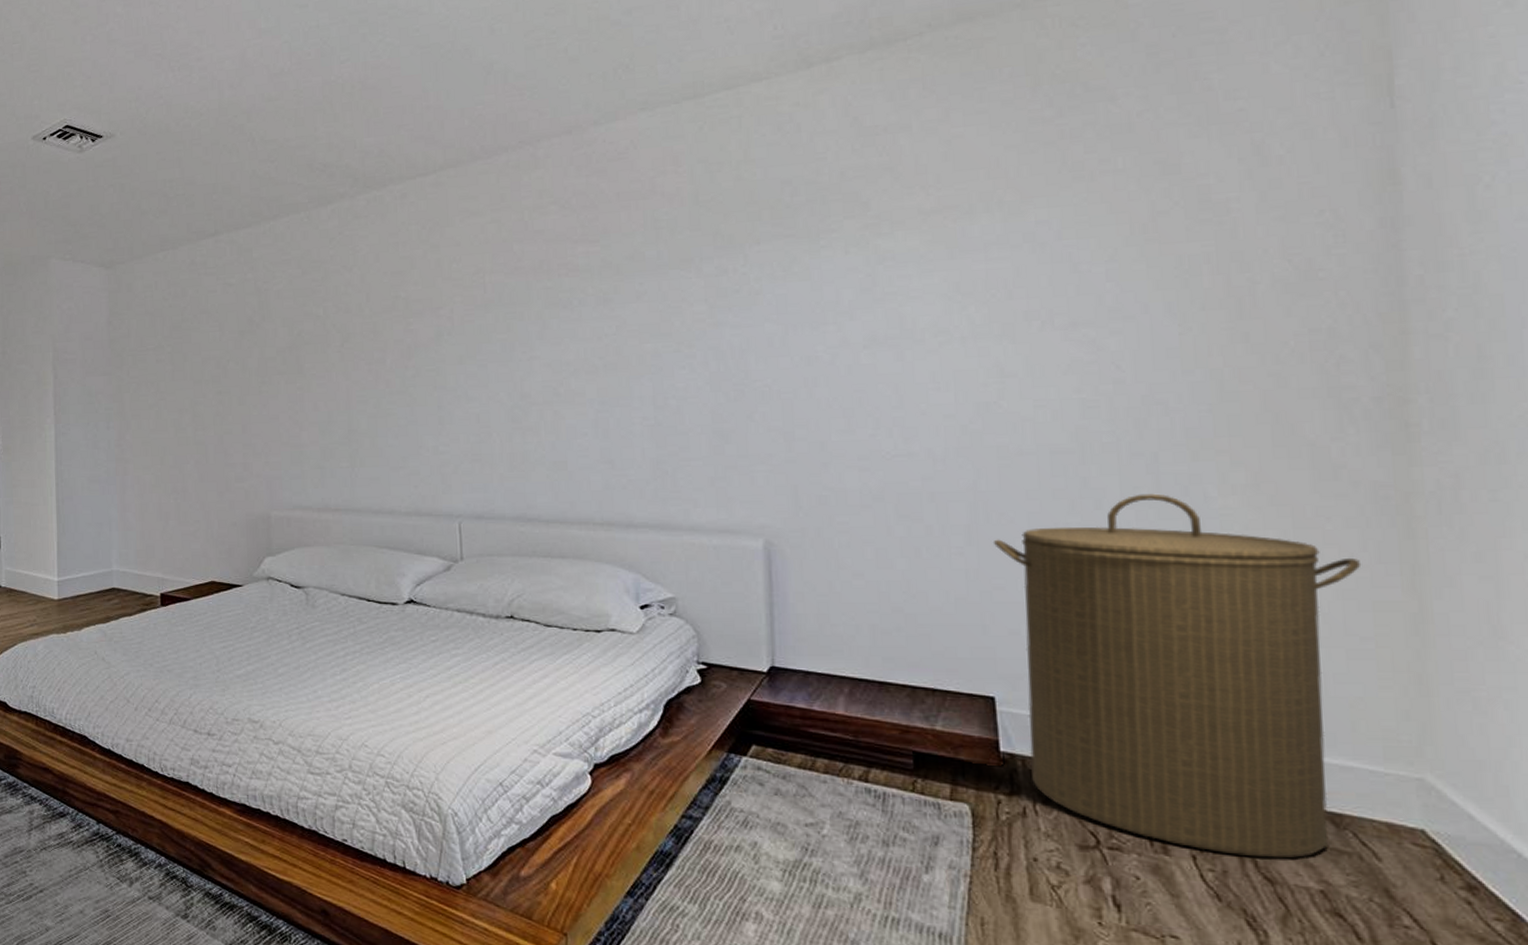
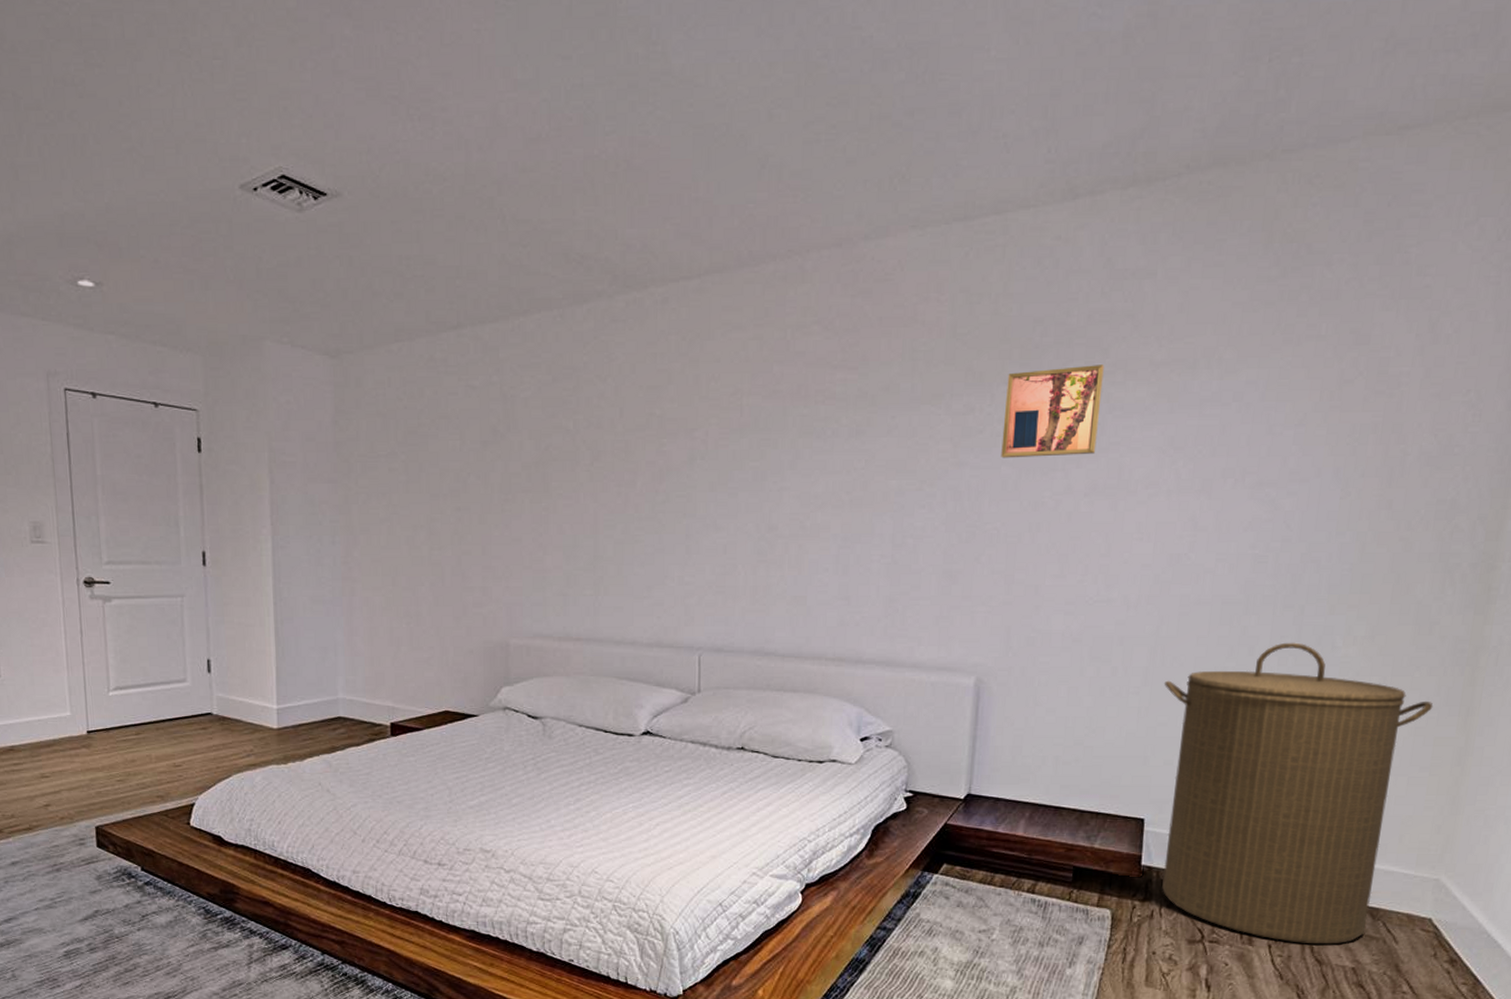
wall art: none [760,218,870,316] -> present [1001,365,1104,458]

